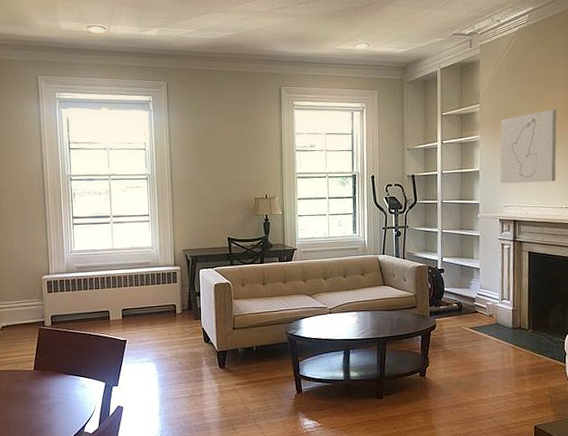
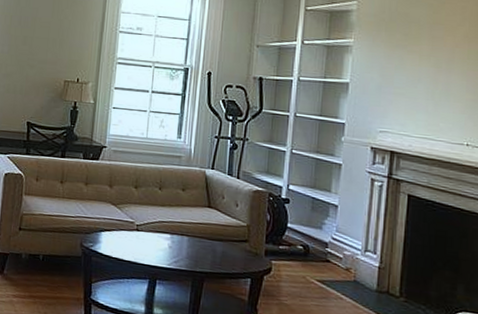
wall art: present [500,109,557,184] -> none [376,17,463,110]

